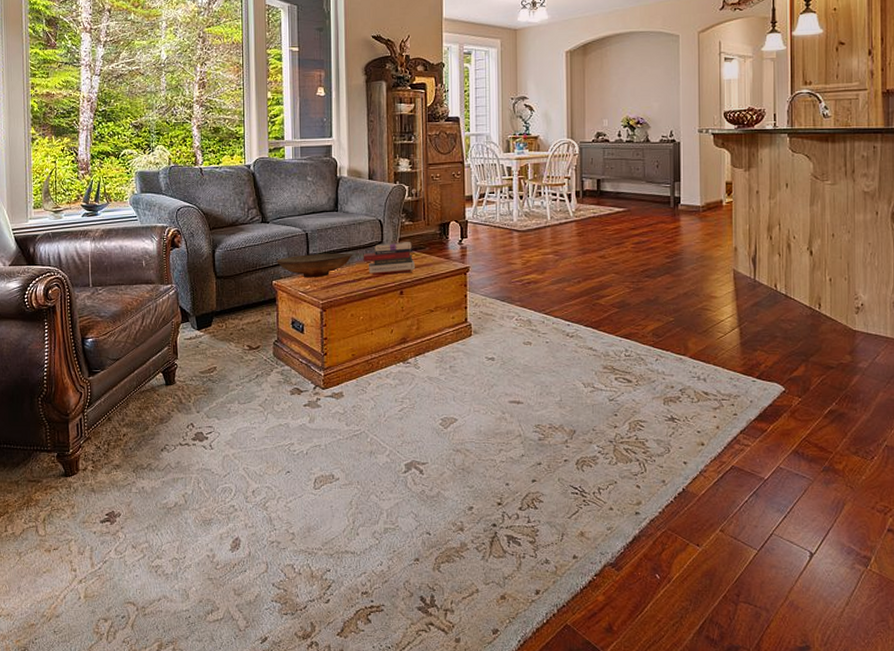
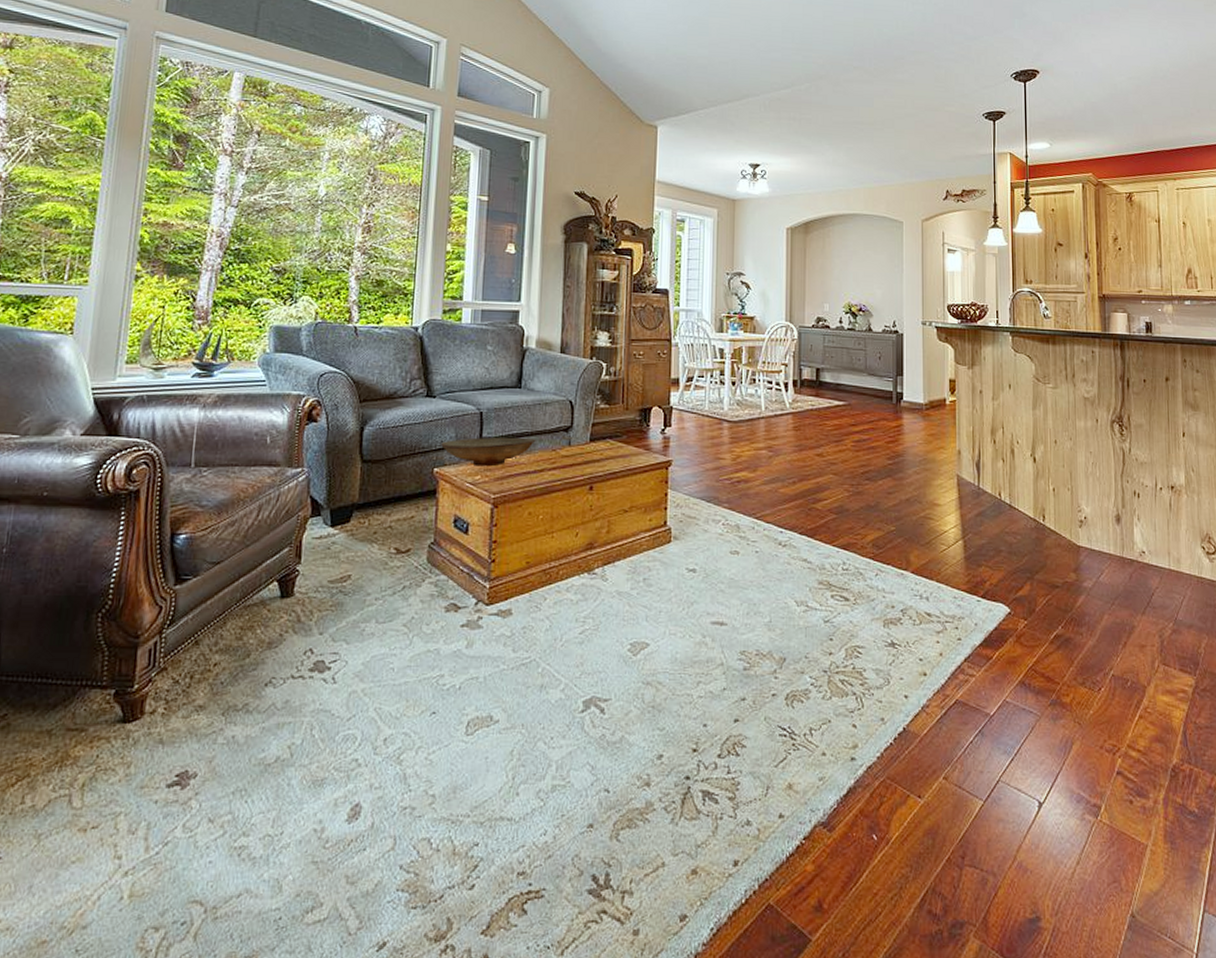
books: present [363,242,416,275] -> none [547,428,610,466]

